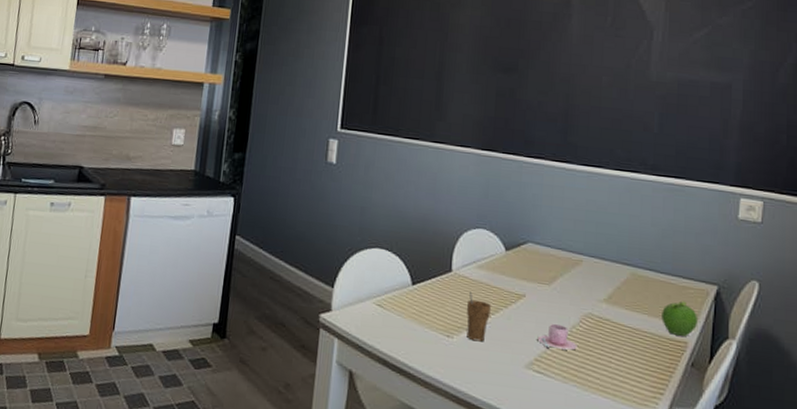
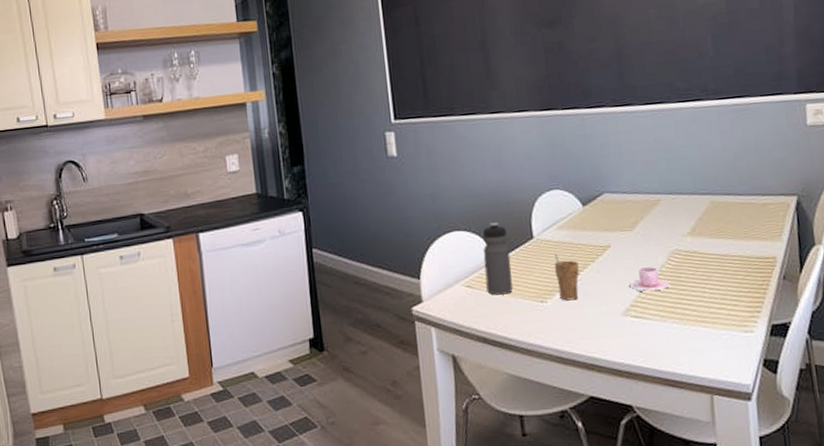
water bottle: none [396,247,427,322] -> present [482,222,513,295]
fruit: present [662,301,699,336] -> none [746,217,784,253]

